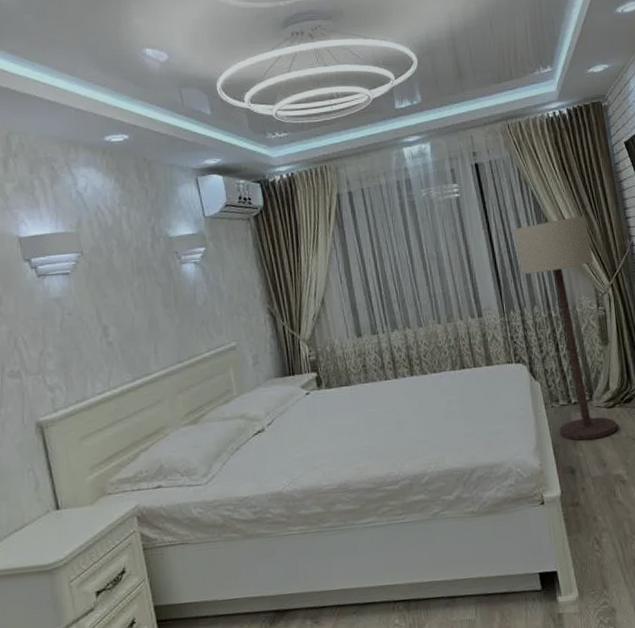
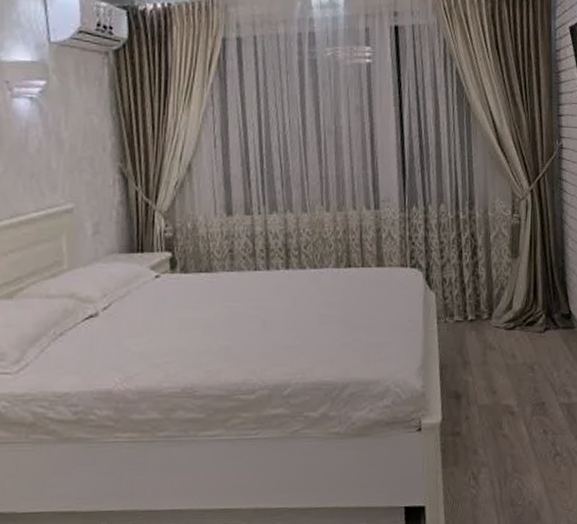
floor lamp: present [514,215,618,441] -> none [429,105,516,363]

